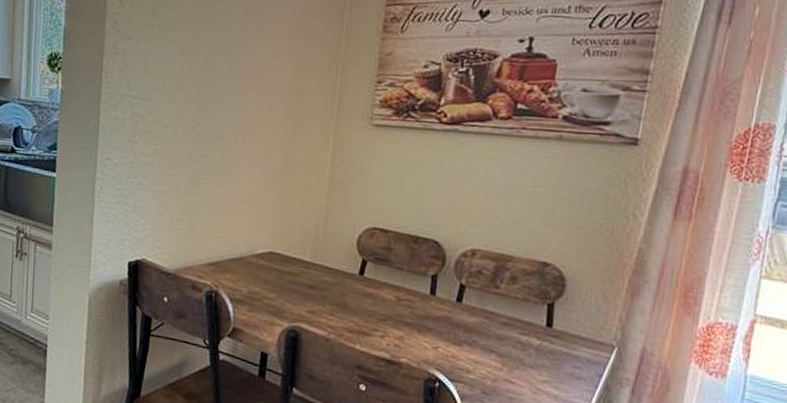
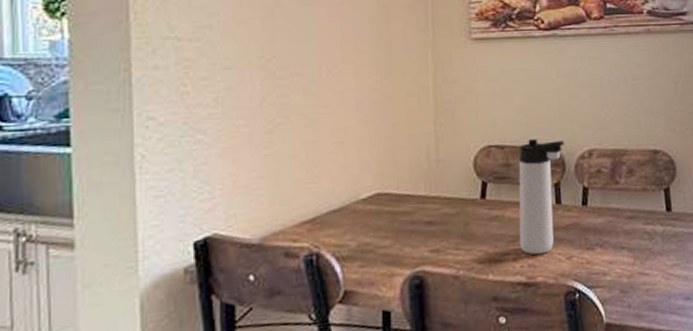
thermos bottle: none [388,229,449,338] -> present [518,139,565,255]

